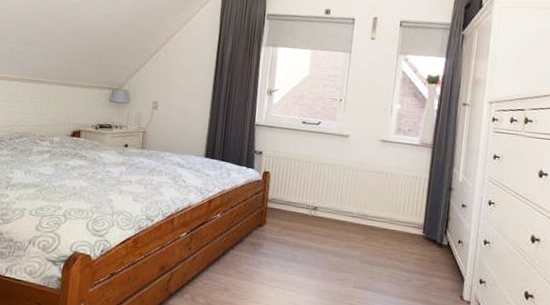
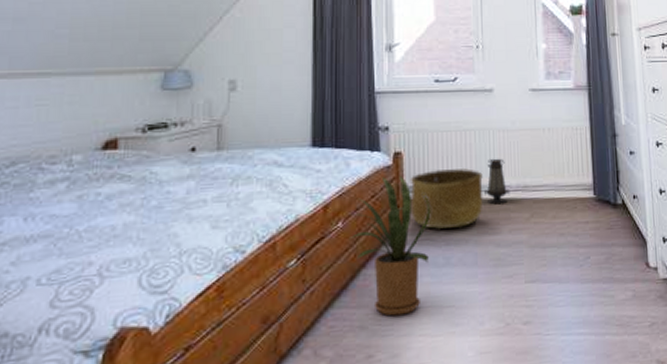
house plant: none [225,187,287,288] -> present [348,175,431,316]
basket: none [271,189,331,237] -> present [410,167,483,229]
lantern: none [329,189,352,225] -> present [483,158,510,205]

